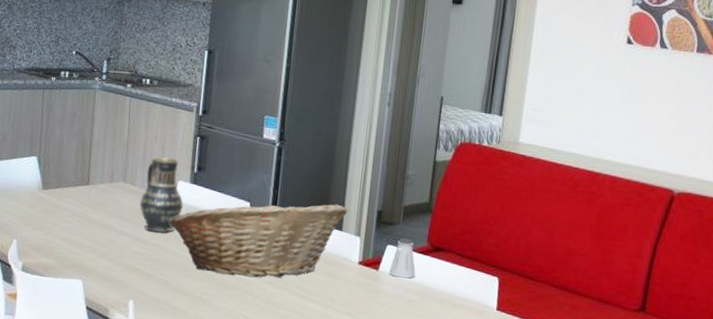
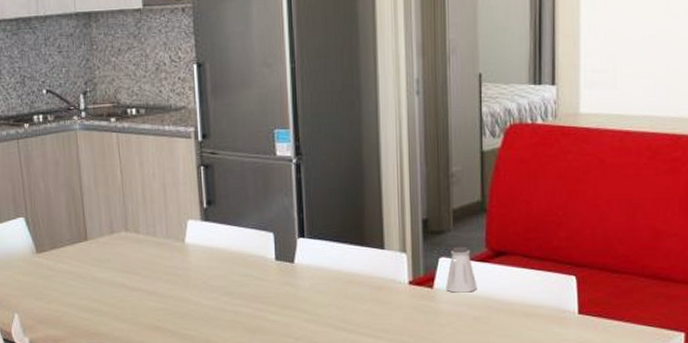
vase: present [139,157,183,233] -> none [148,195,197,283]
fruit basket: present [170,198,348,278] -> none [185,219,388,319]

